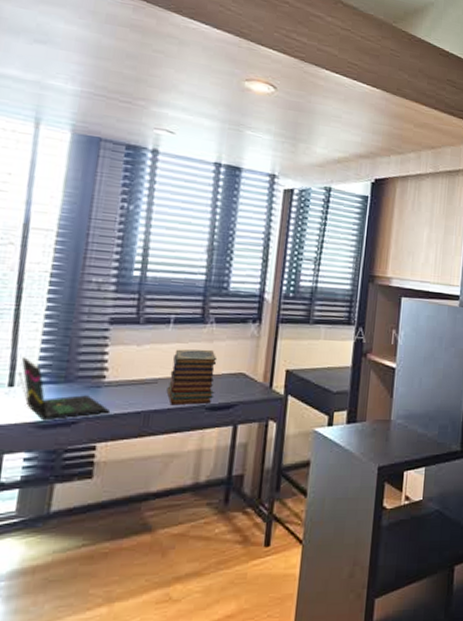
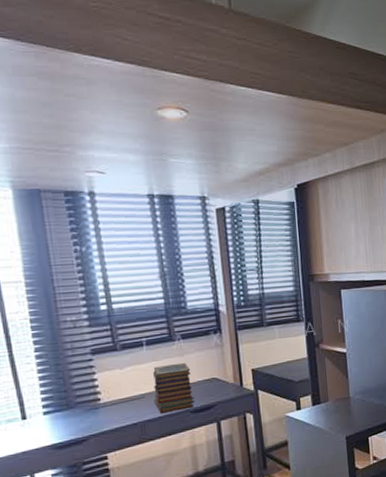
laptop: present [18,357,110,421] -> none [26,393,111,443]

